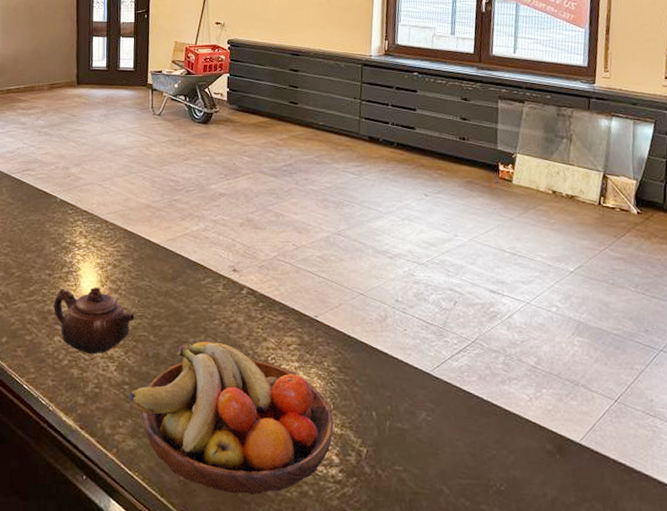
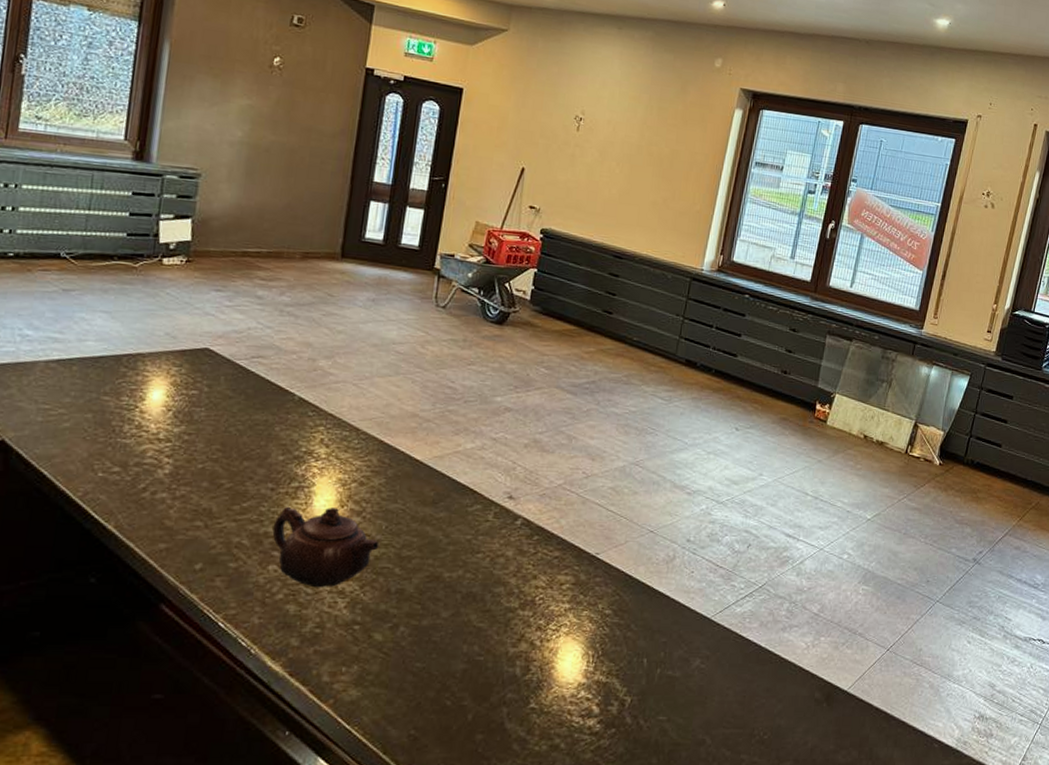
fruit bowl: present [128,341,334,496] -> none [357,576,600,750]

